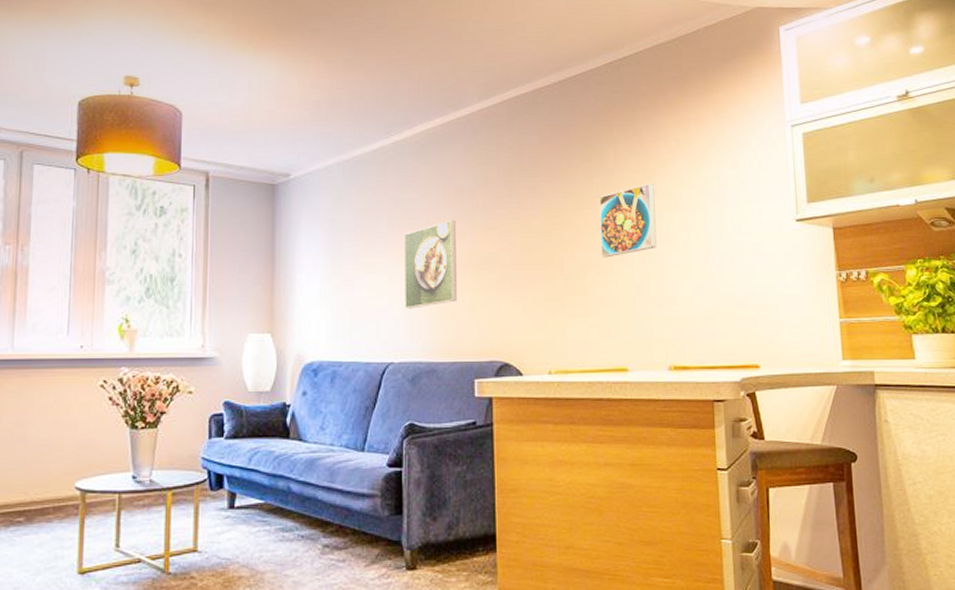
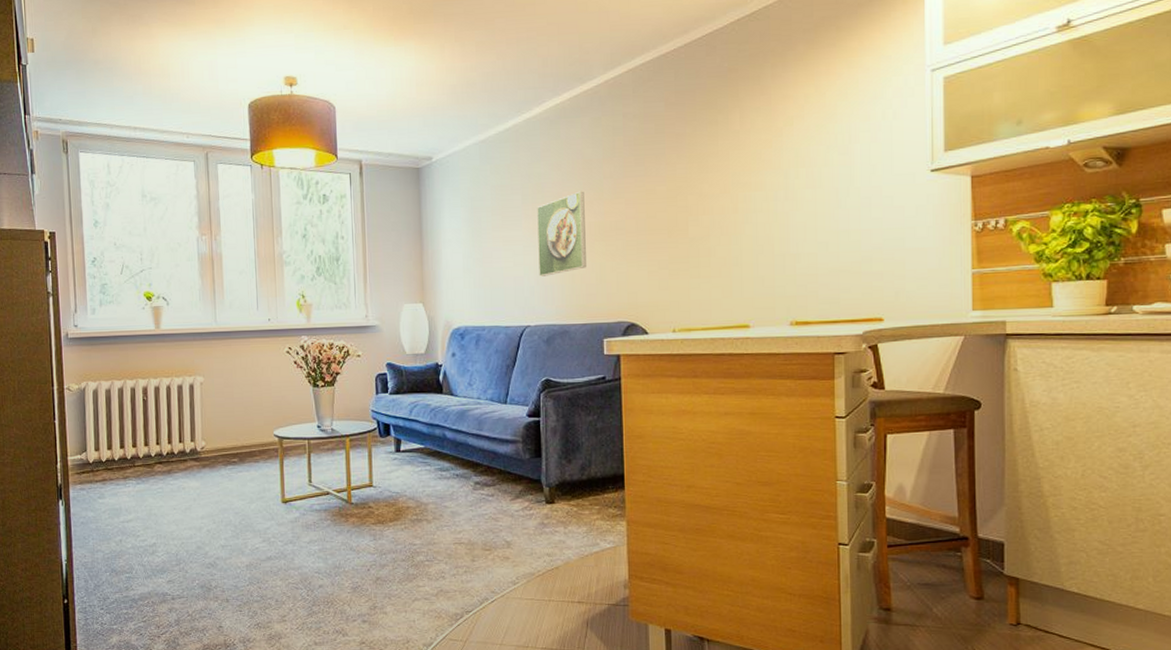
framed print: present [599,183,657,258] -> none [724,142,782,220]

